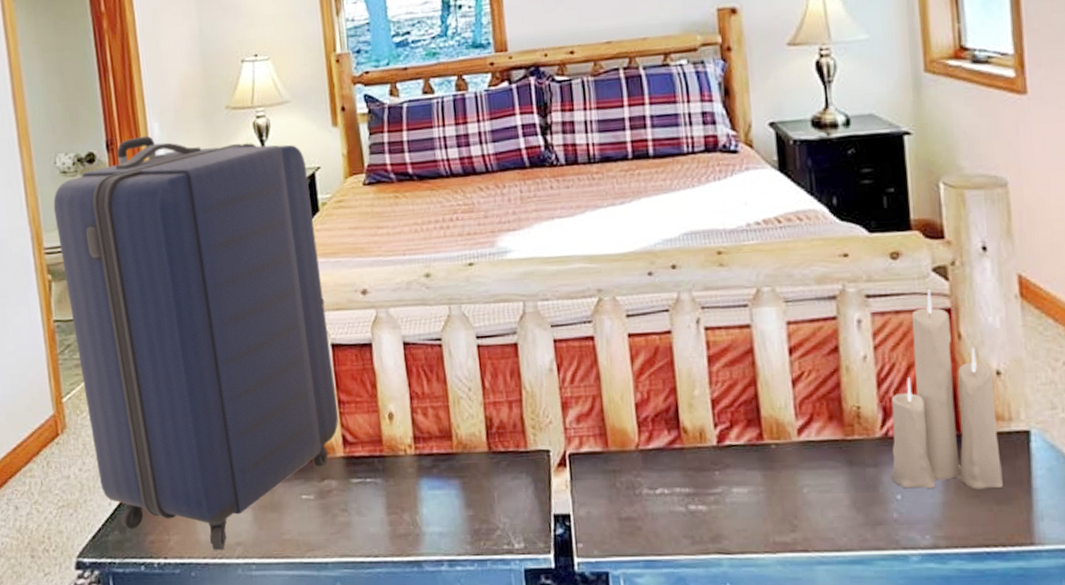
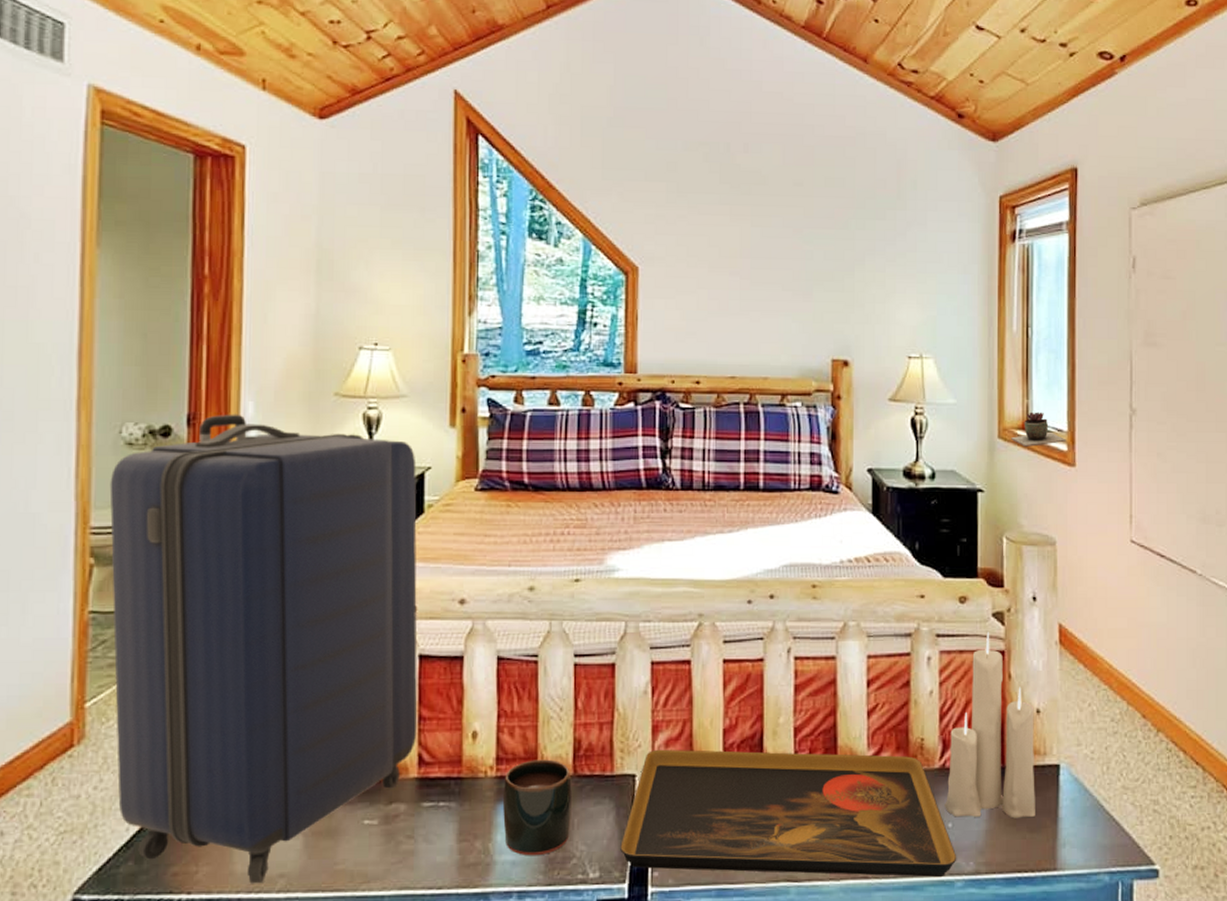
mug: none [423,437,491,528] -> present [503,759,572,856]
decorative tray: none [542,424,910,551] -> present [620,749,957,877]
succulent plant: none [941,35,1013,79] -> present [1011,412,1066,448]

